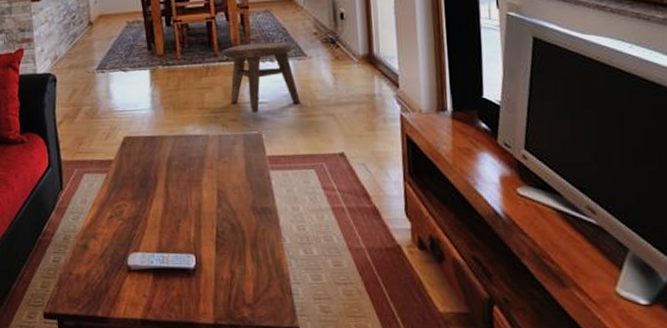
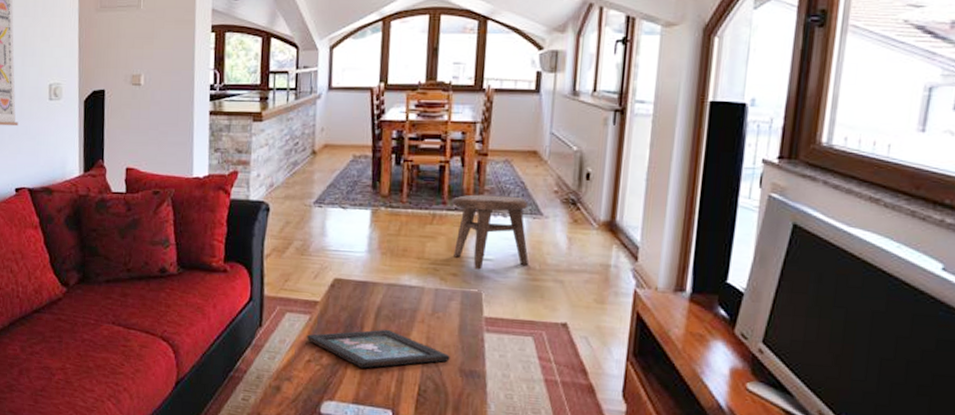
decorative tray: none [105,178,241,218] -> present [306,329,450,369]

